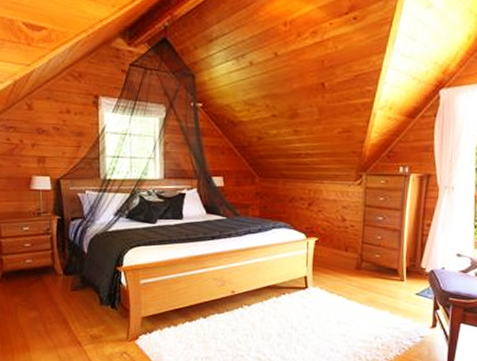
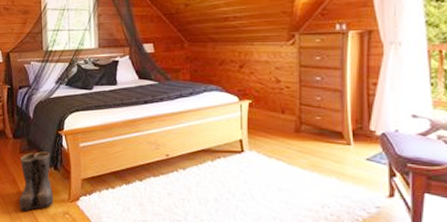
boots: none [70,289,109,353] -> present [19,151,53,212]

